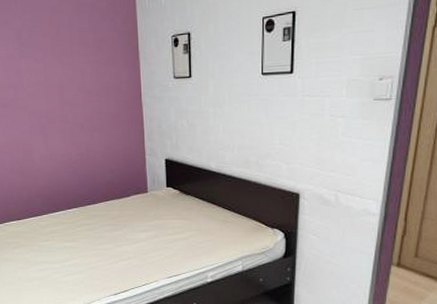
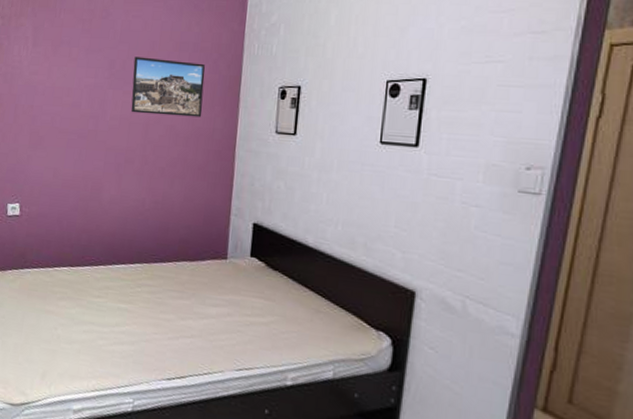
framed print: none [38,22,108,78] -> present [131,56,205,118]

